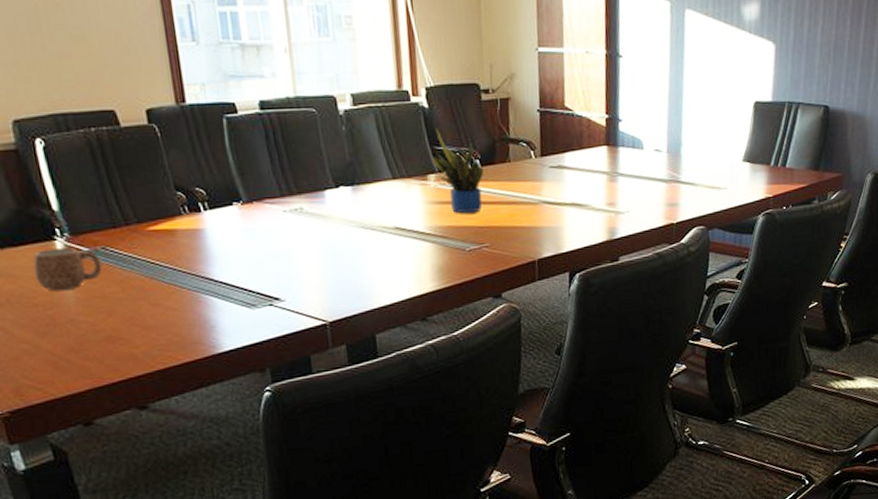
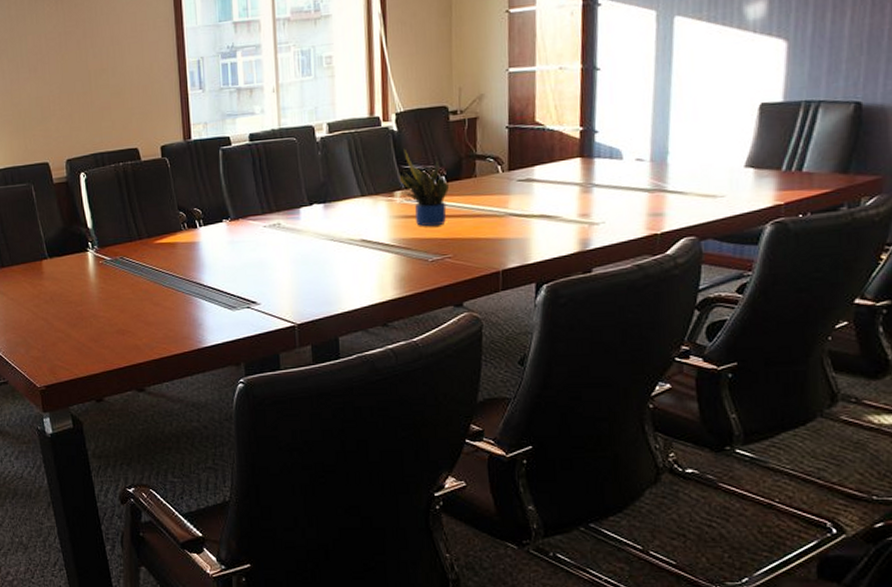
mug: present [33,247,103,292] -> none [70,256,120,292]

